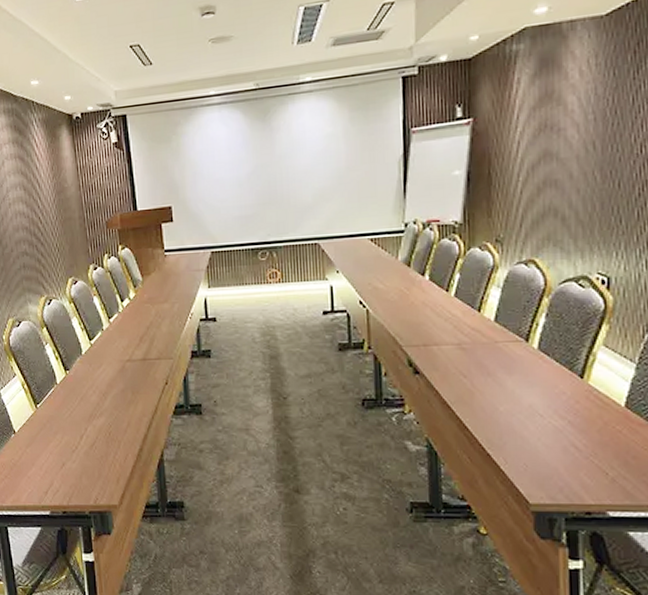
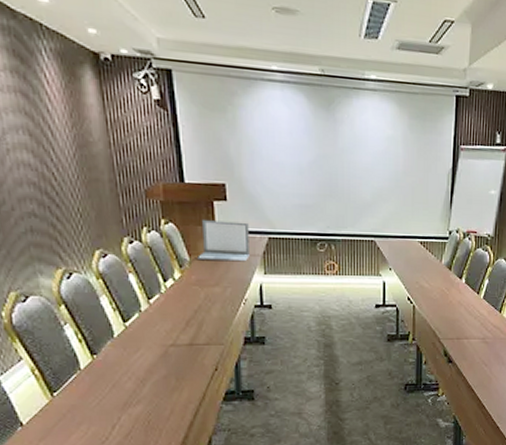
laptop: none [149,239,194,280] -> present [197,220,250,262]

